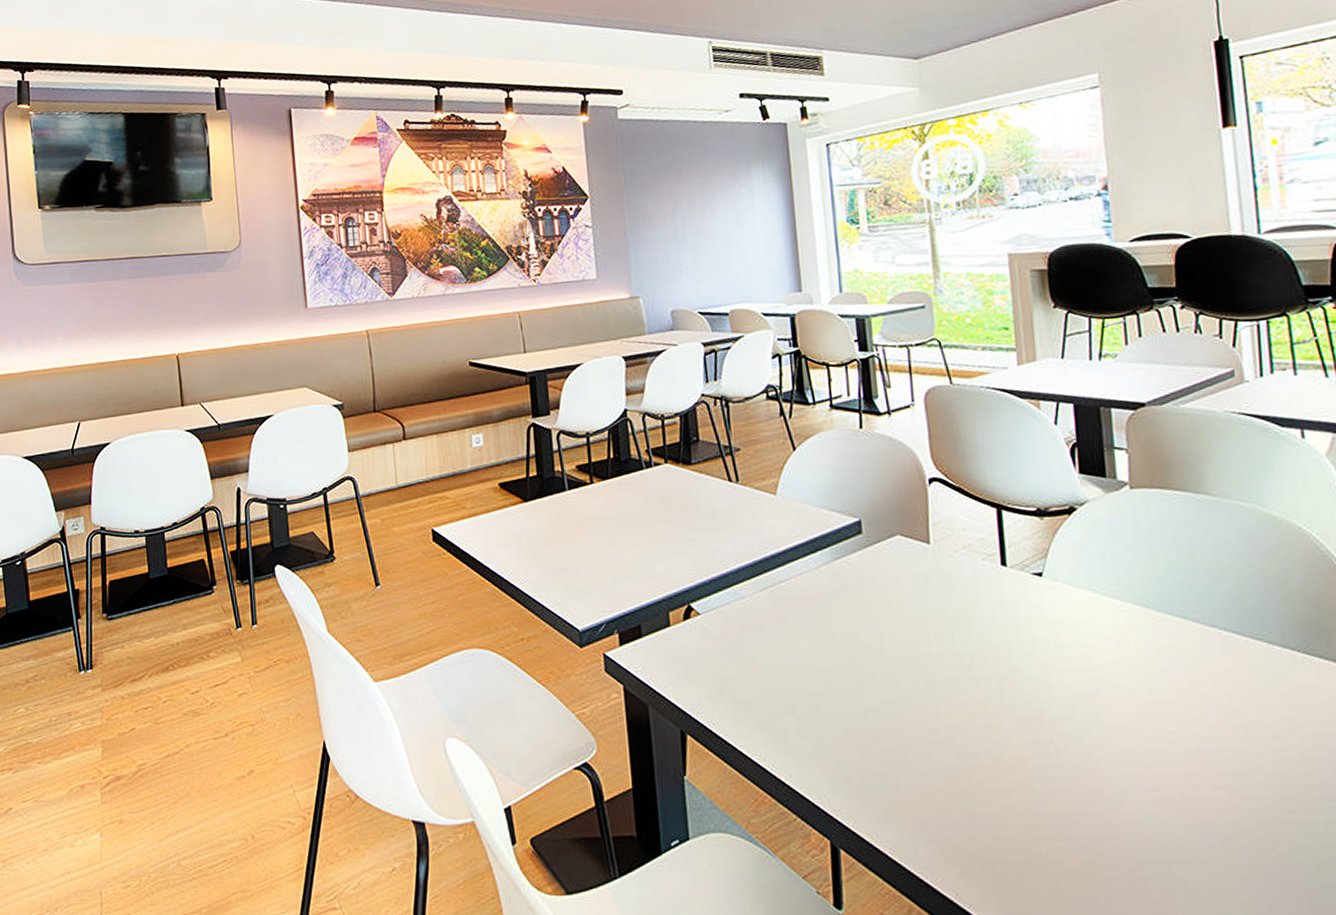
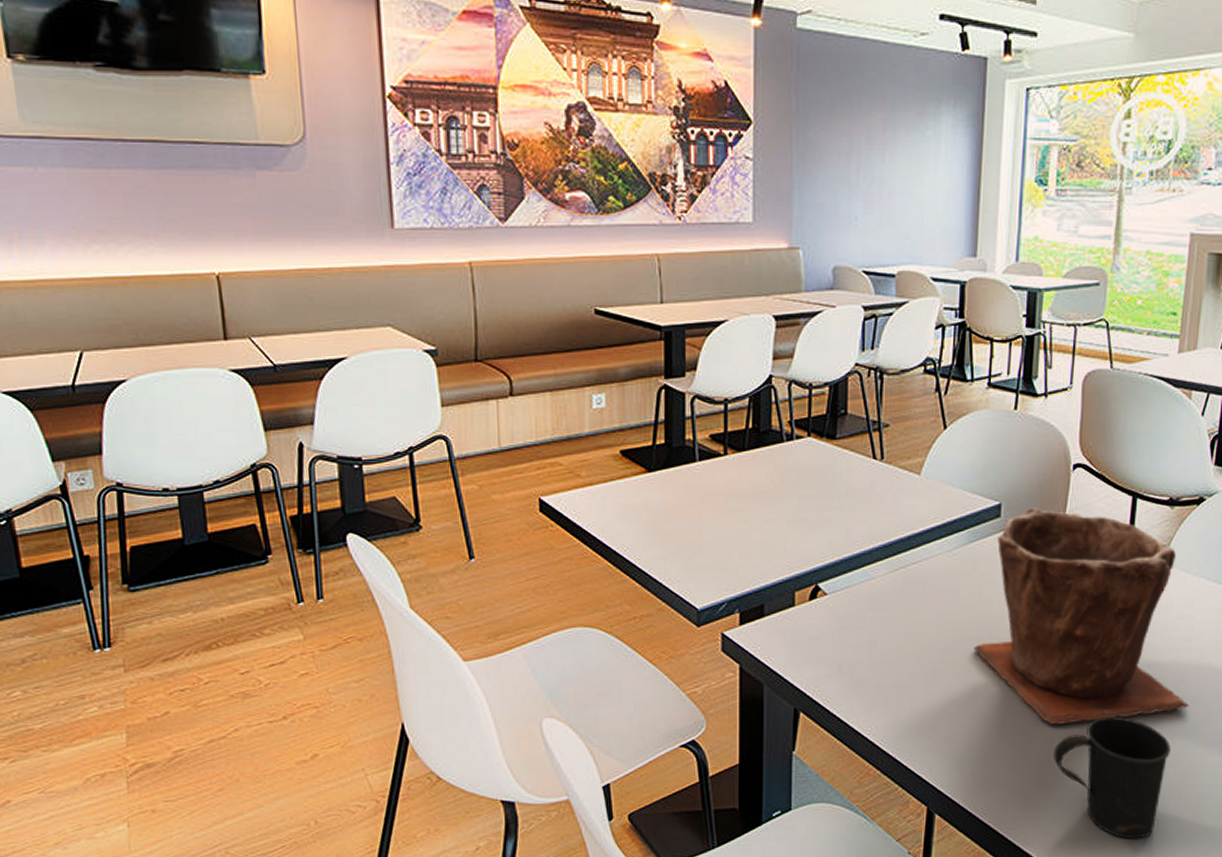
plant pot: none [854,522,1103,752] -> present [973,507,1189,725]
mug: none [959,743,1094,887] -> present [1054,716,1172,839]

